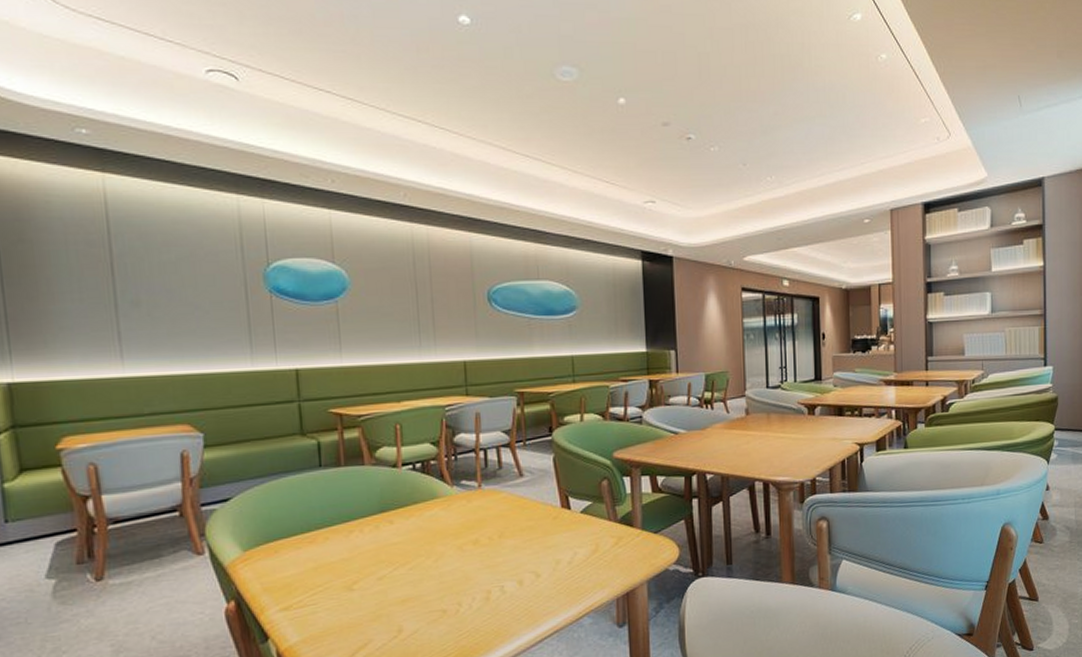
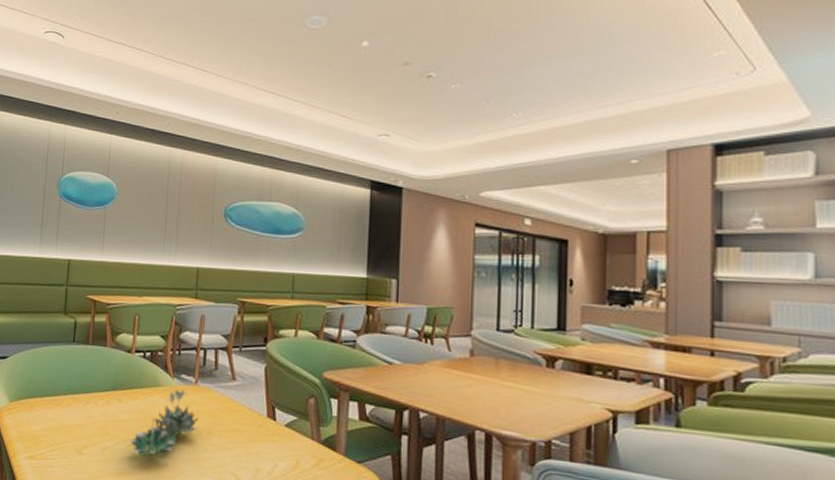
succulent plant: none [410,497,488,576] -> present [130,389,199,456]

